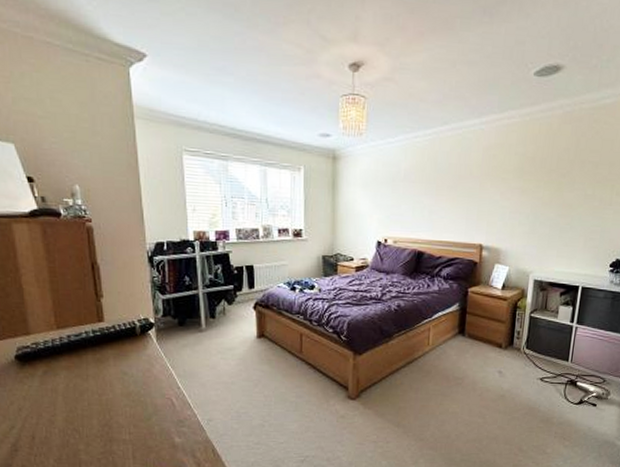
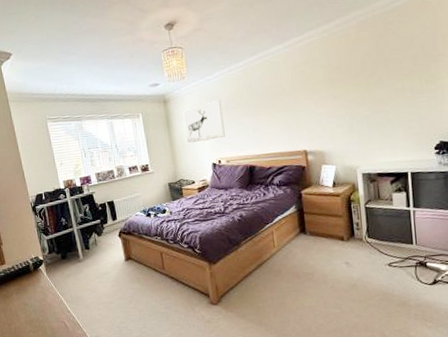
wall art: none [352,168,400,214] -> present [183,99,225,144]

